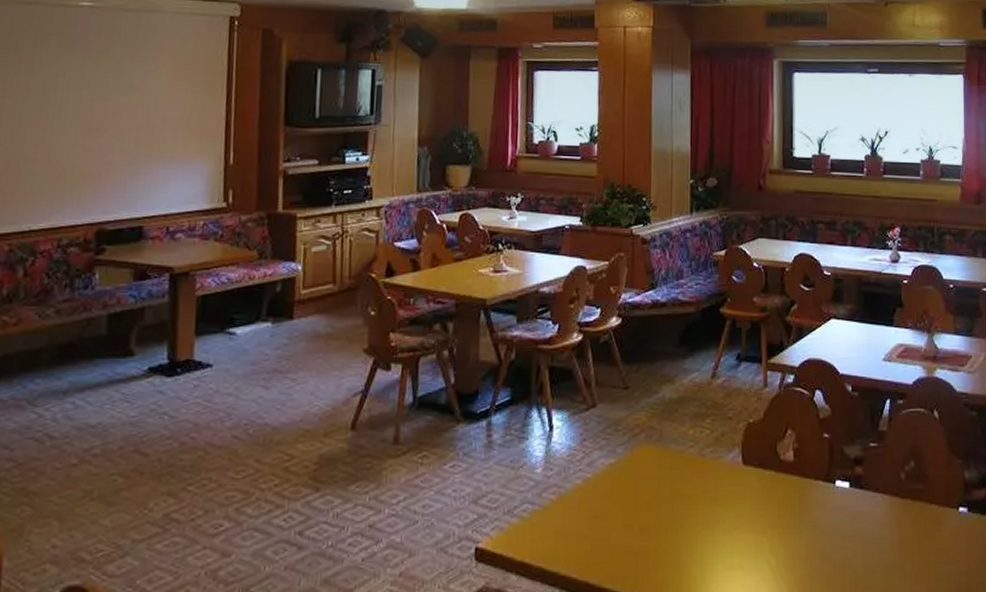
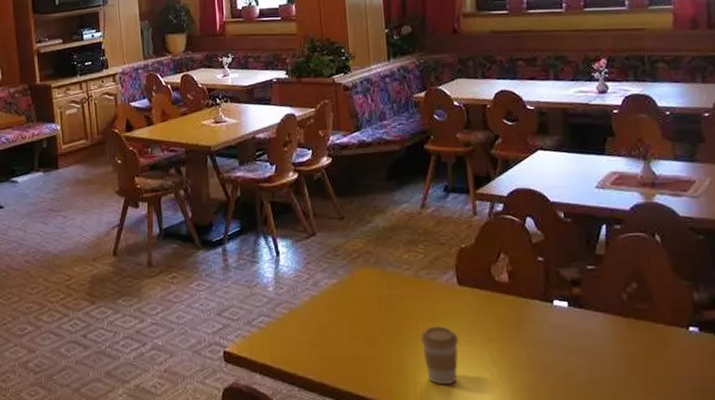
coffee cup: none [699,511,739,579] -> present [420,326,459,385]

